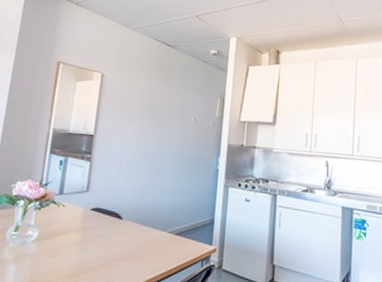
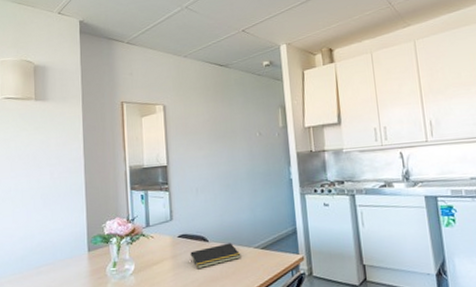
notepad: none [98,223,154,246] -> present [189,243,241,270]

